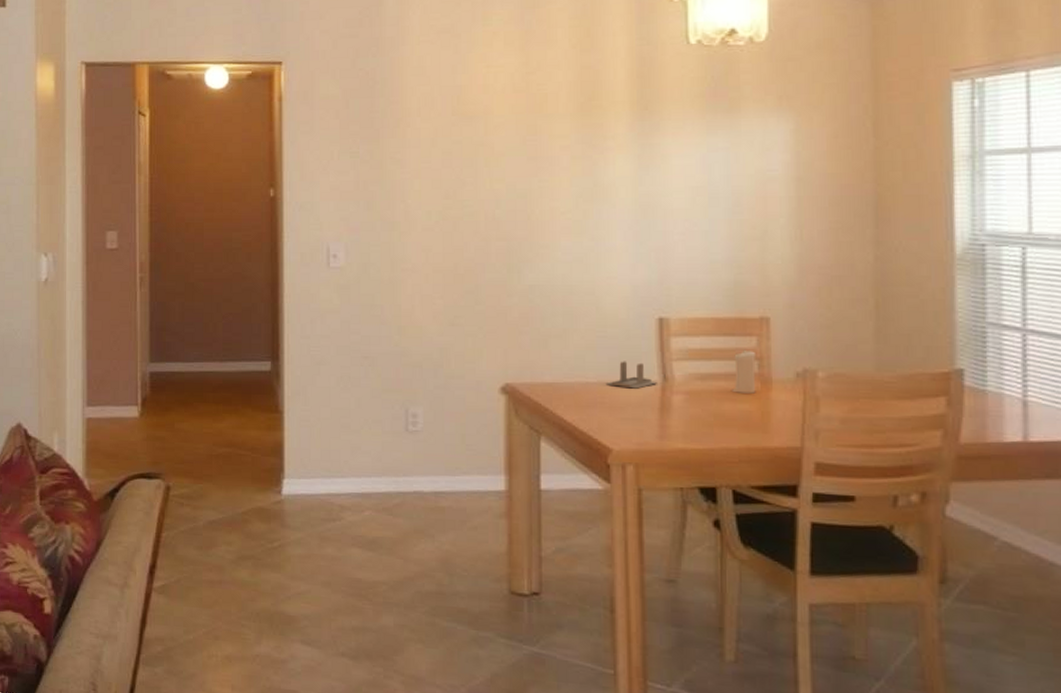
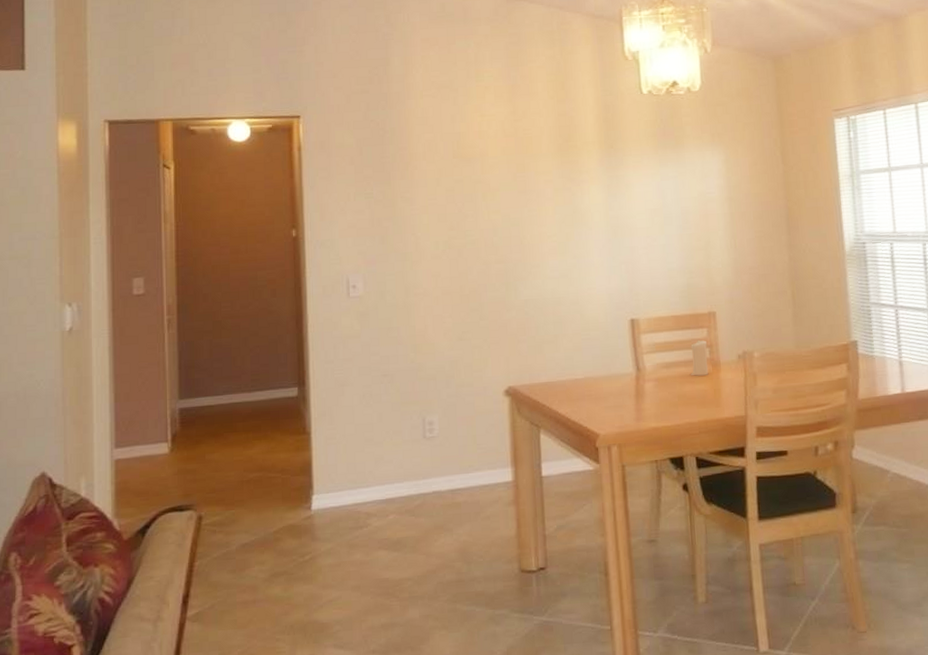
napkin holder: present [607,361,657,389] -> none [592,358,632,381]

